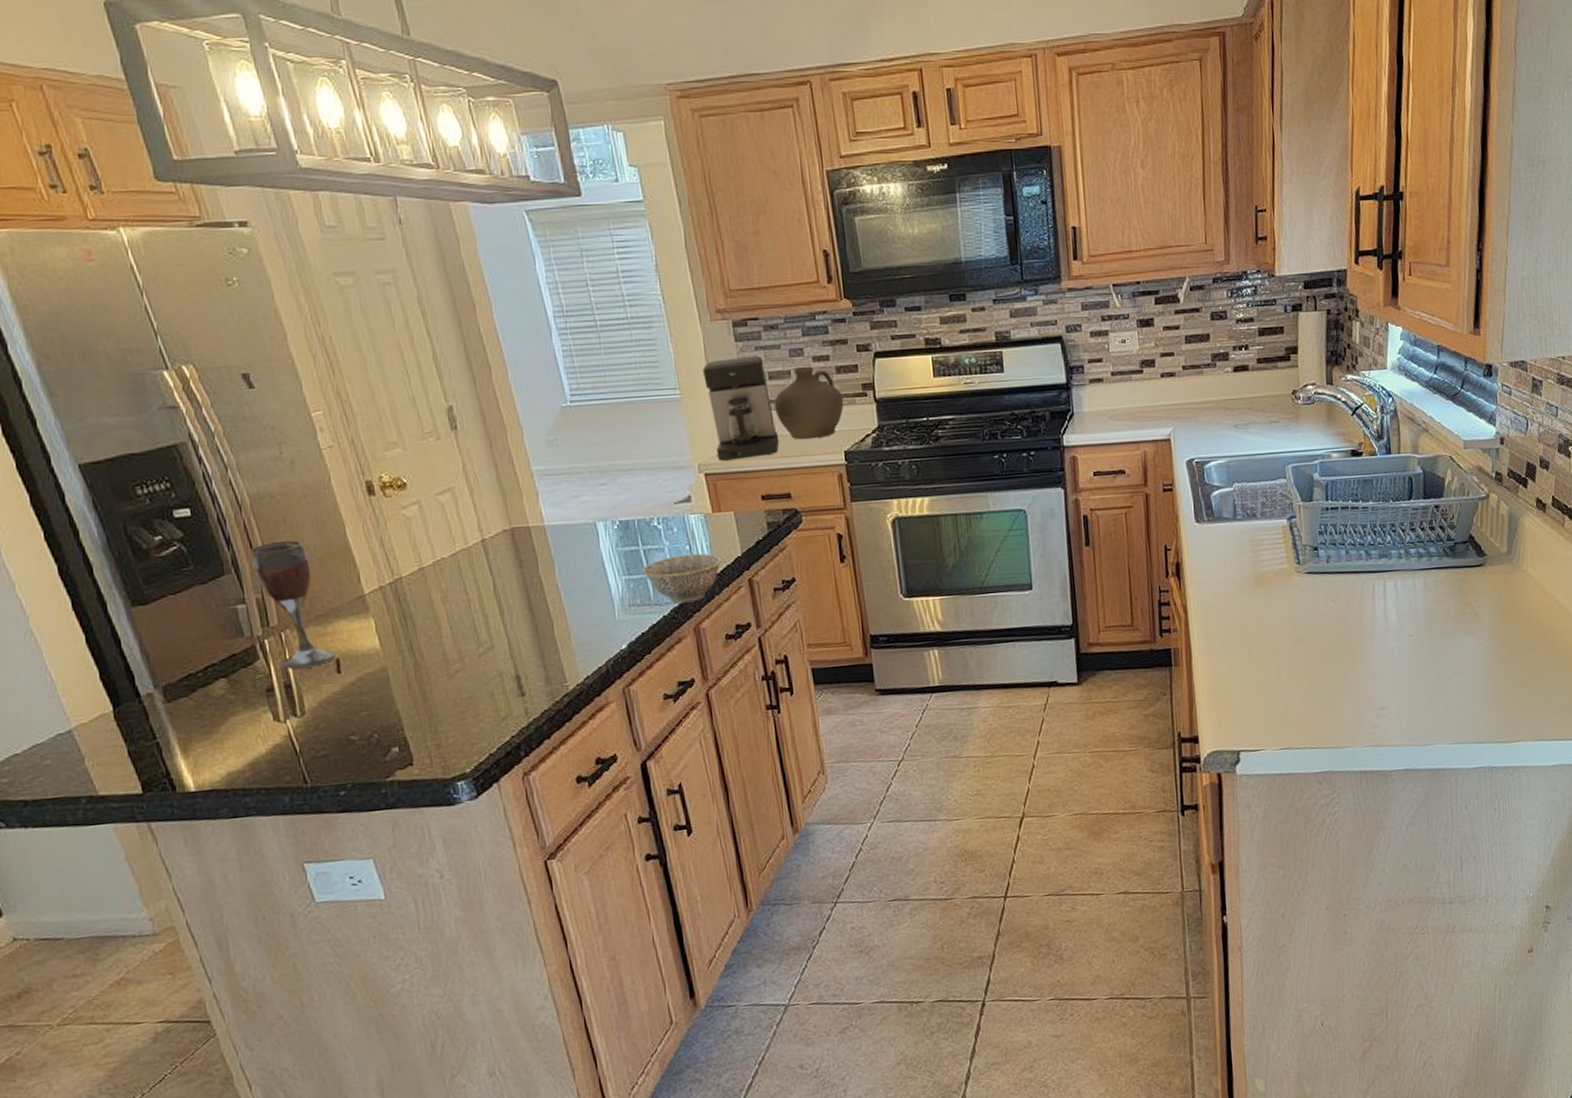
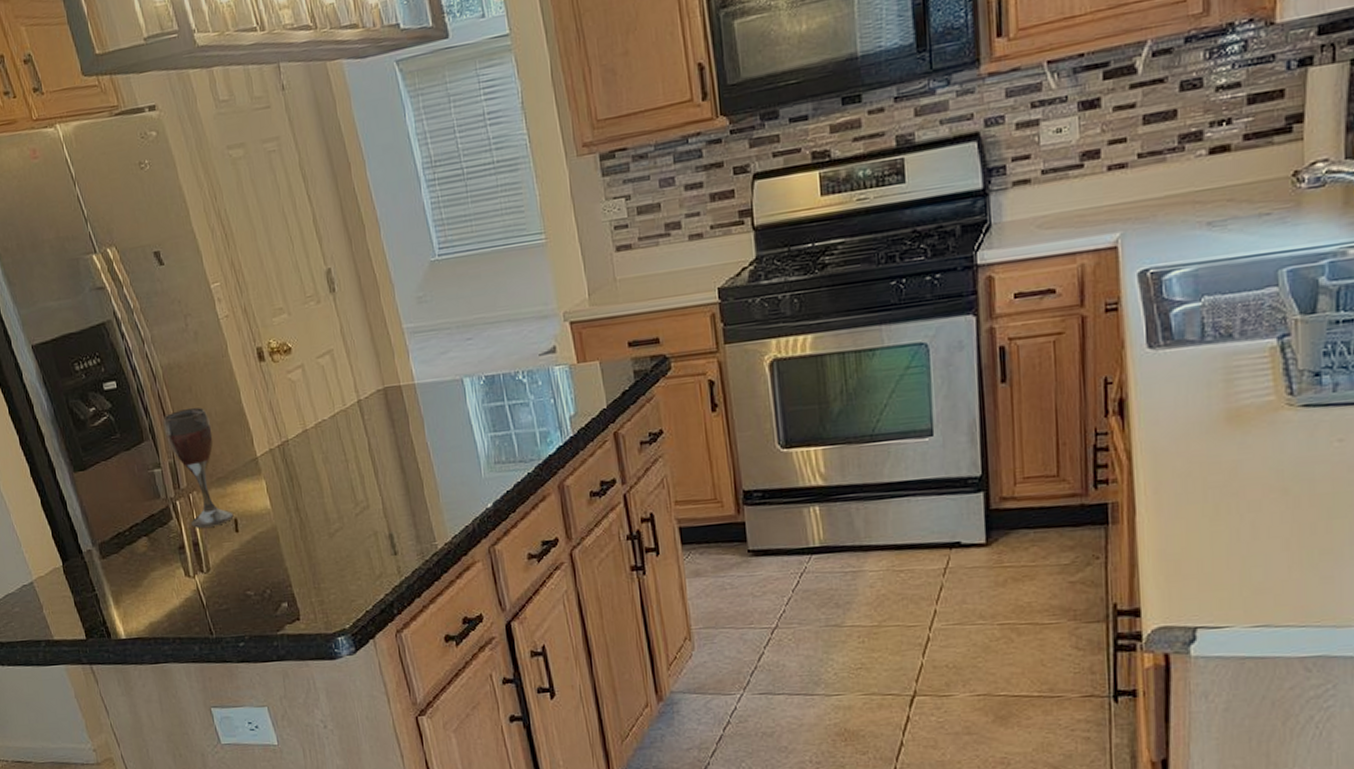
bowl: present [642,553,722,604] -> none [507,406,587,460]
coffee maker: present [703,355,780,461] -> none [569,189,648,308]
ceramic jug: present [774,366,844,440] -> none [642,196,718,280]

